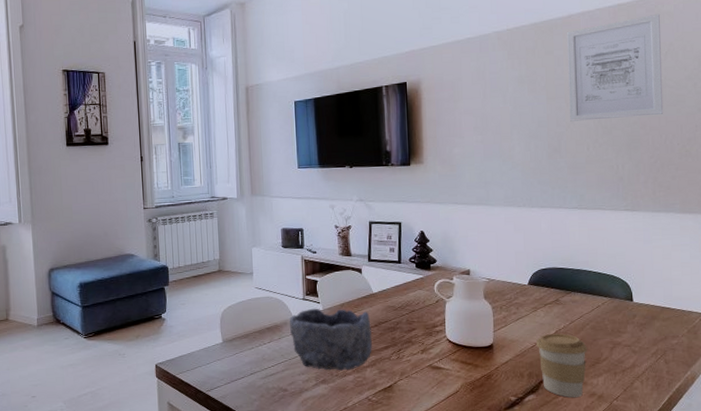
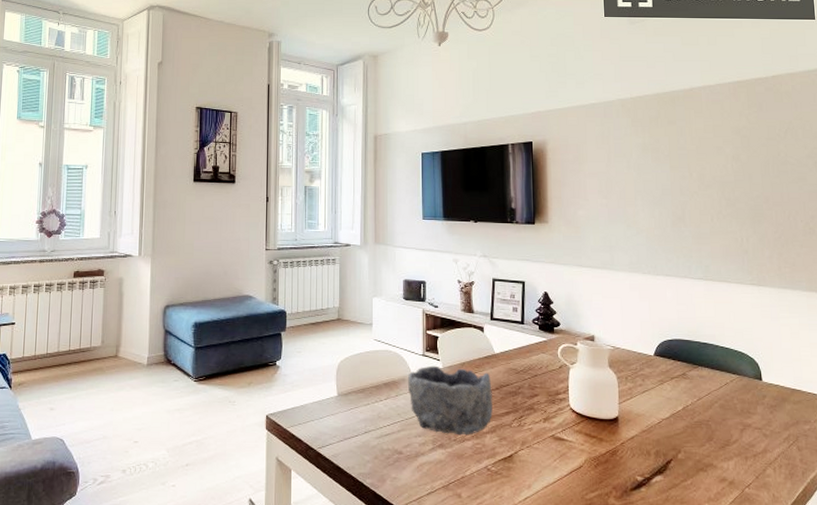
coffee cup: present [536,333,587,398] -> none [663,410,716,481]
wall art: present [567,13,664,122] -> none [689,92,786,192]

